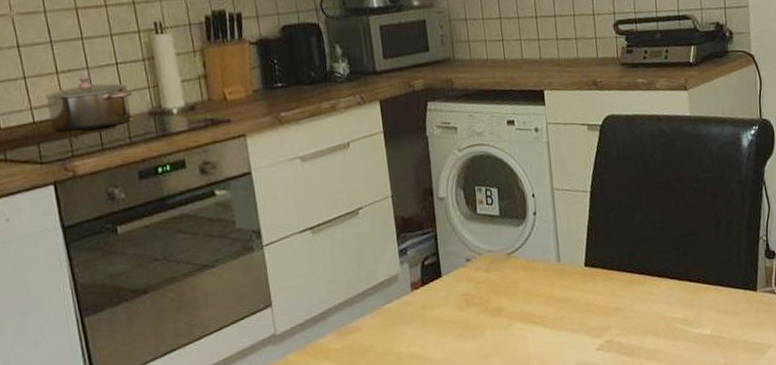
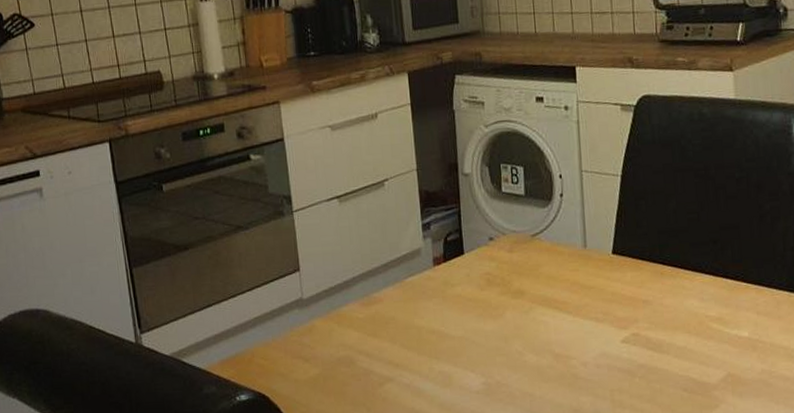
cooking pot: present [43,76,132,133] -> none [101,40,178,94]

